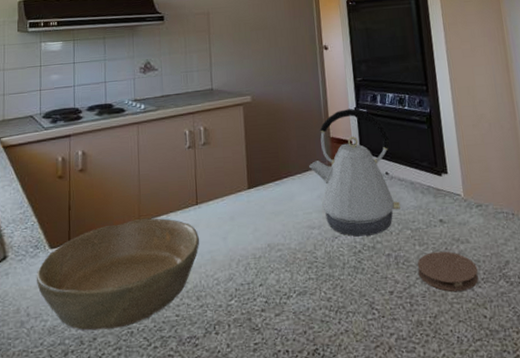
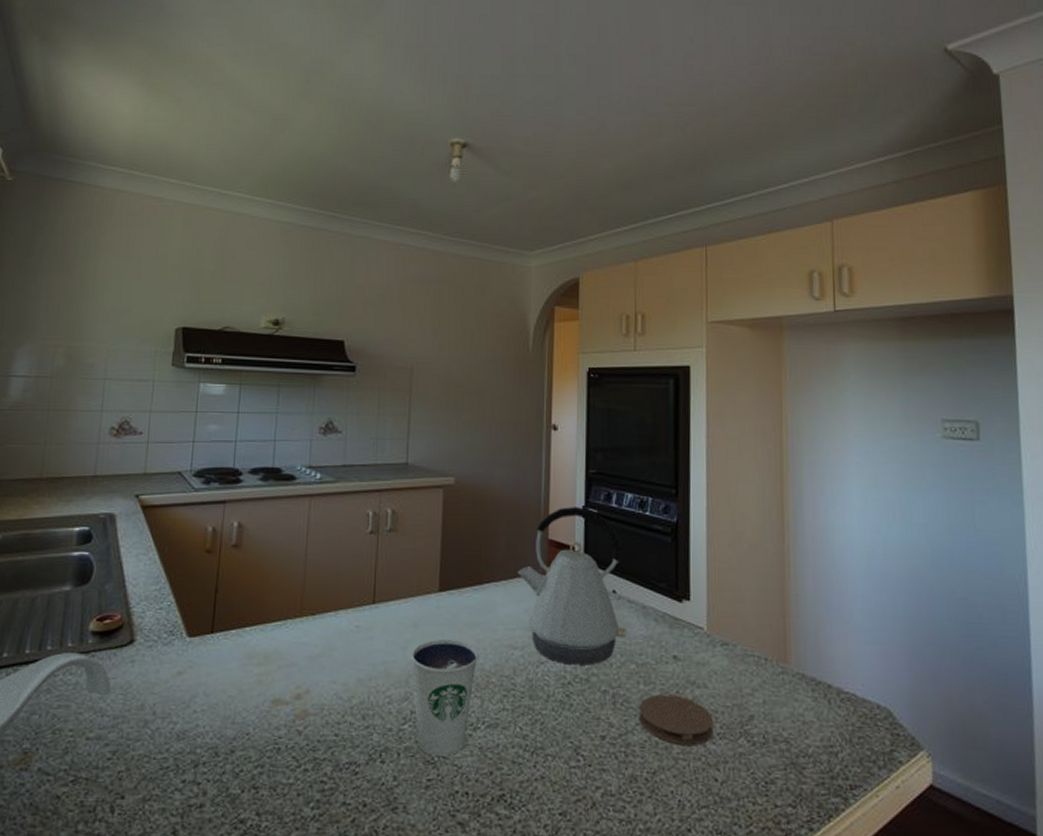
bowl: present [36,218,200,331] -> none [167,613,373,742]
dixie cup: none [231,227,285,324] -> present [411,640,478,756]

